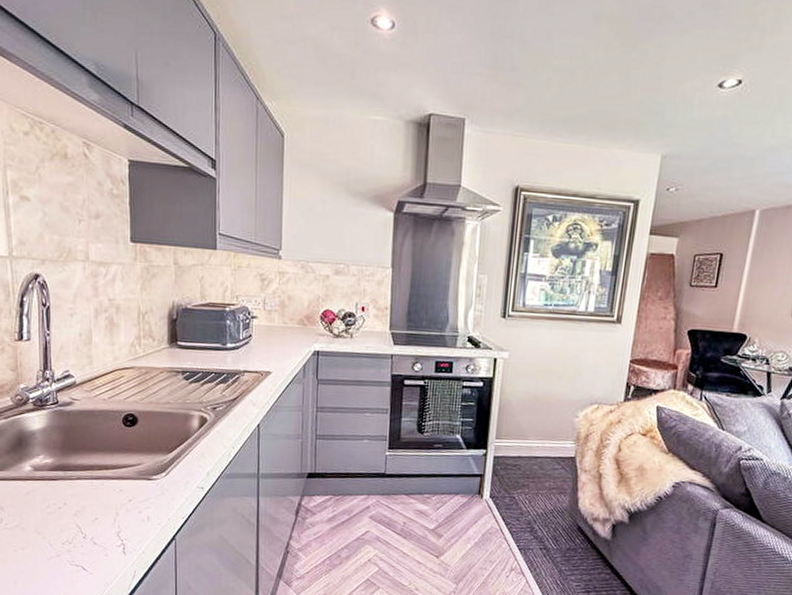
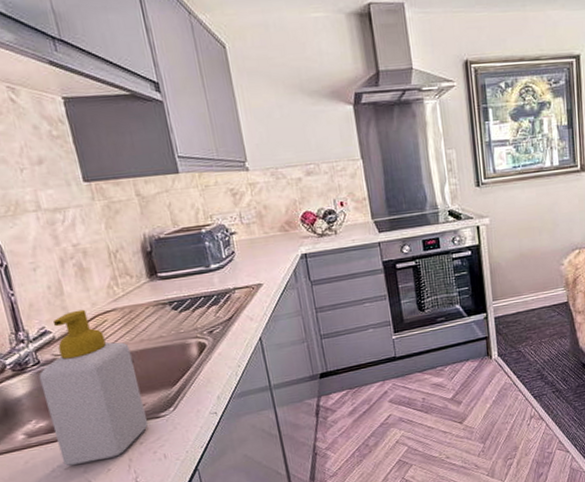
soap bottle: none [55,361,140,508] -> present [38,309,149,466]

